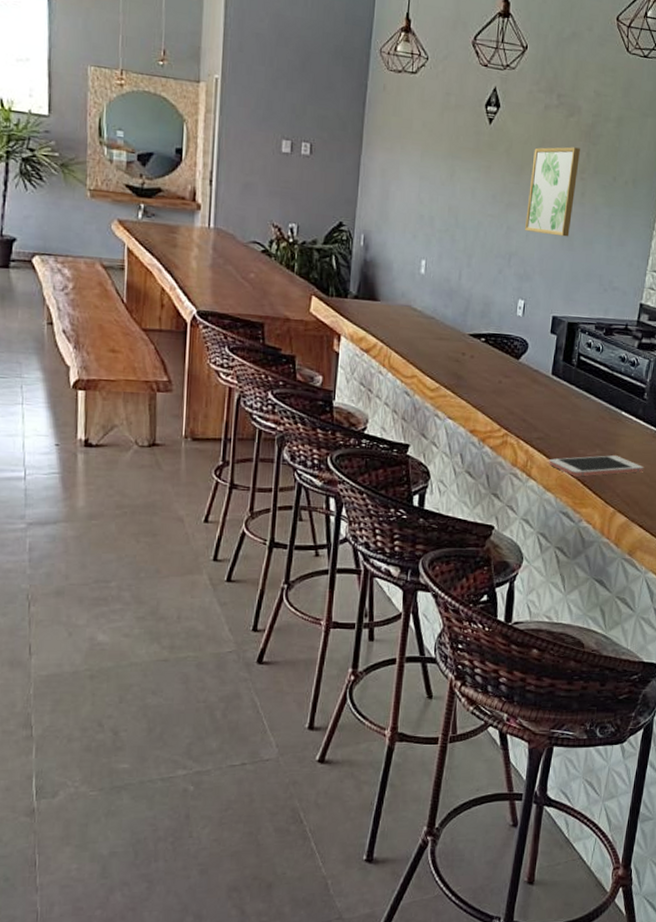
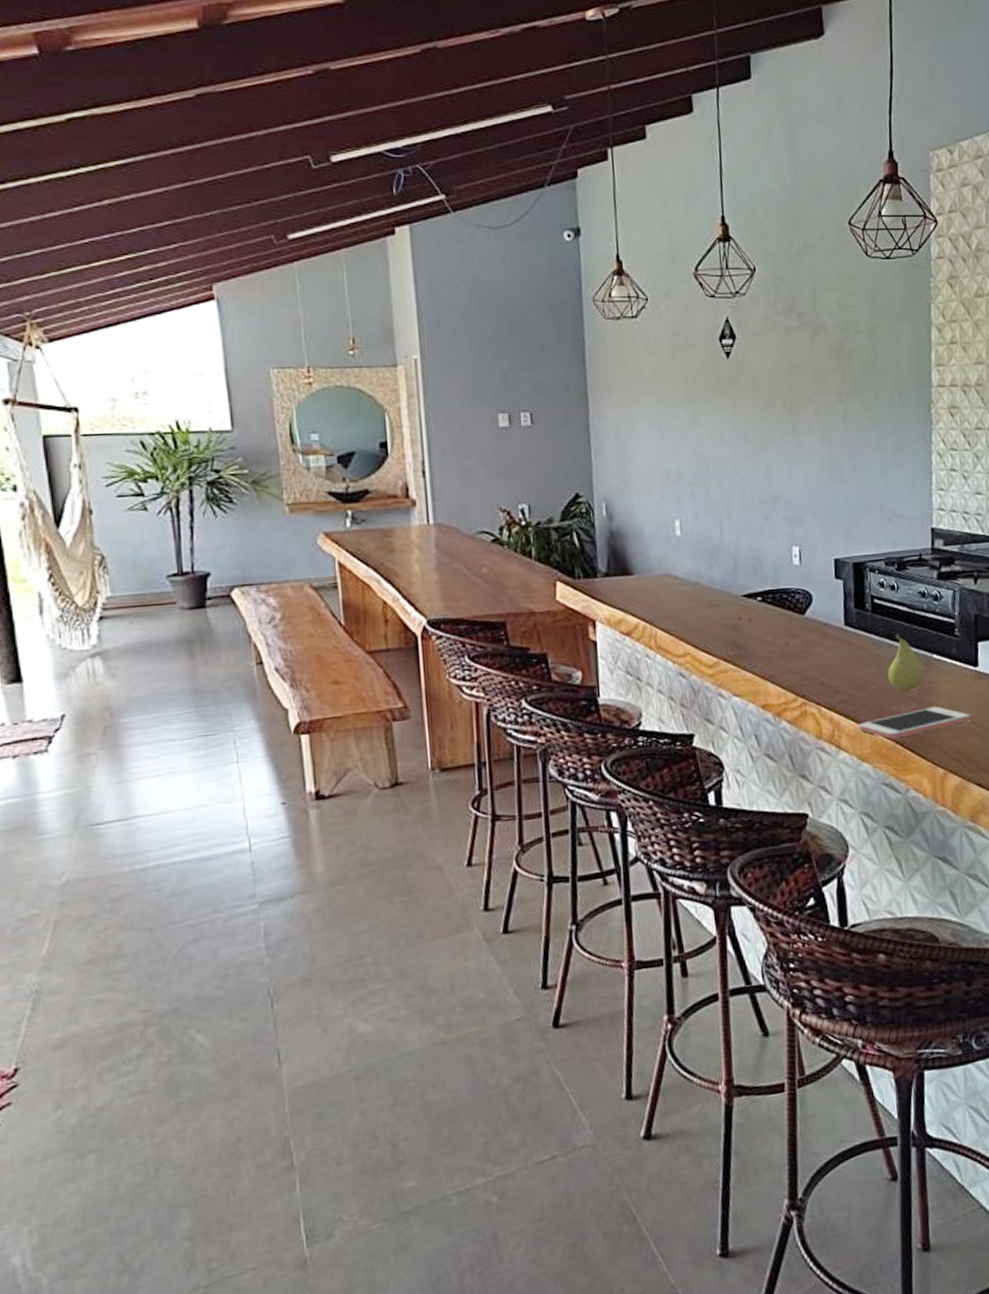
wall art: present [525,147,580,237] -> none [782,368,838,469]
fruit: none [581,388,614,440] -> present [888,633,926,693]

